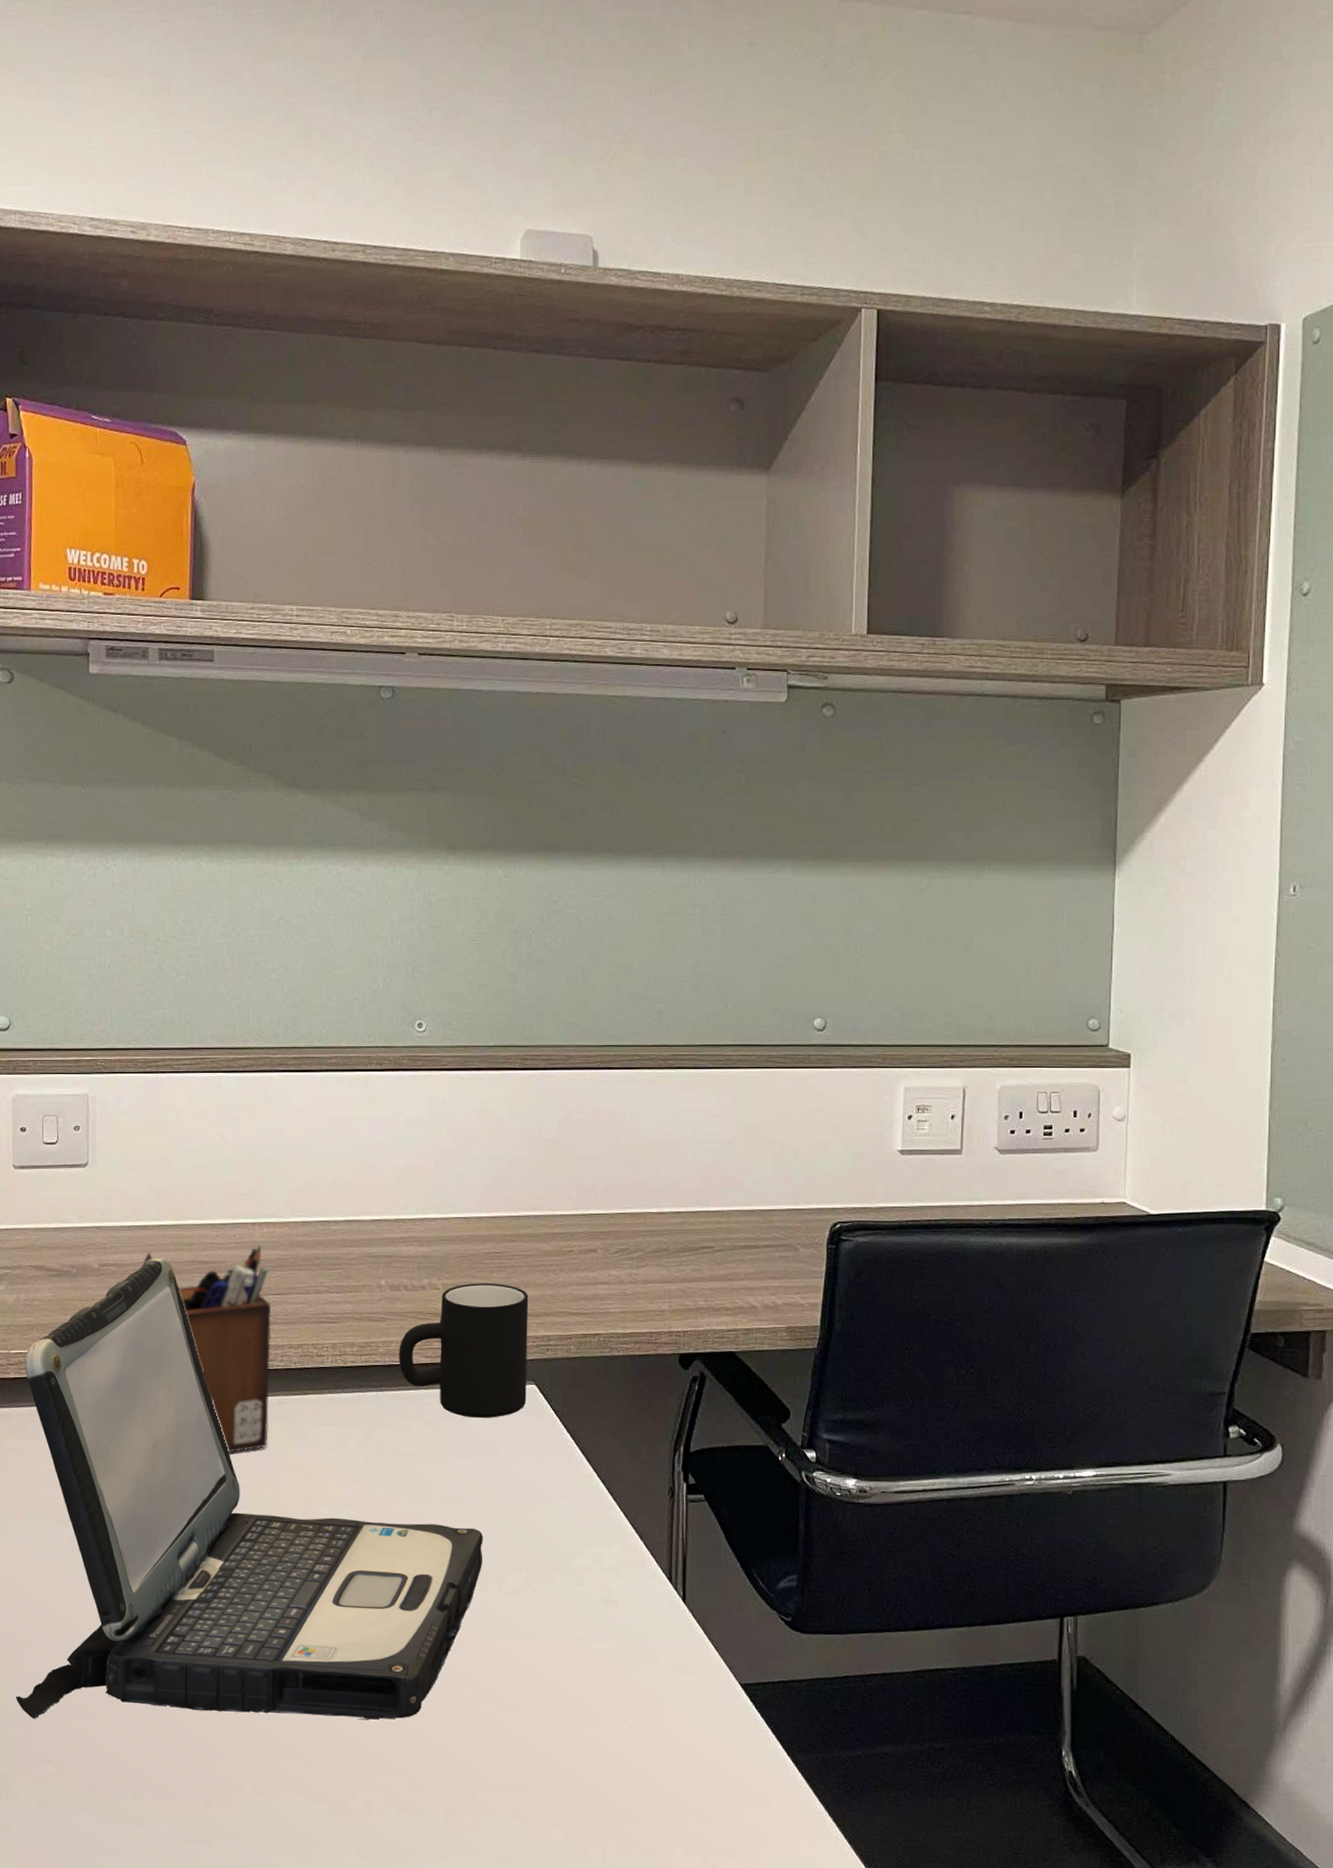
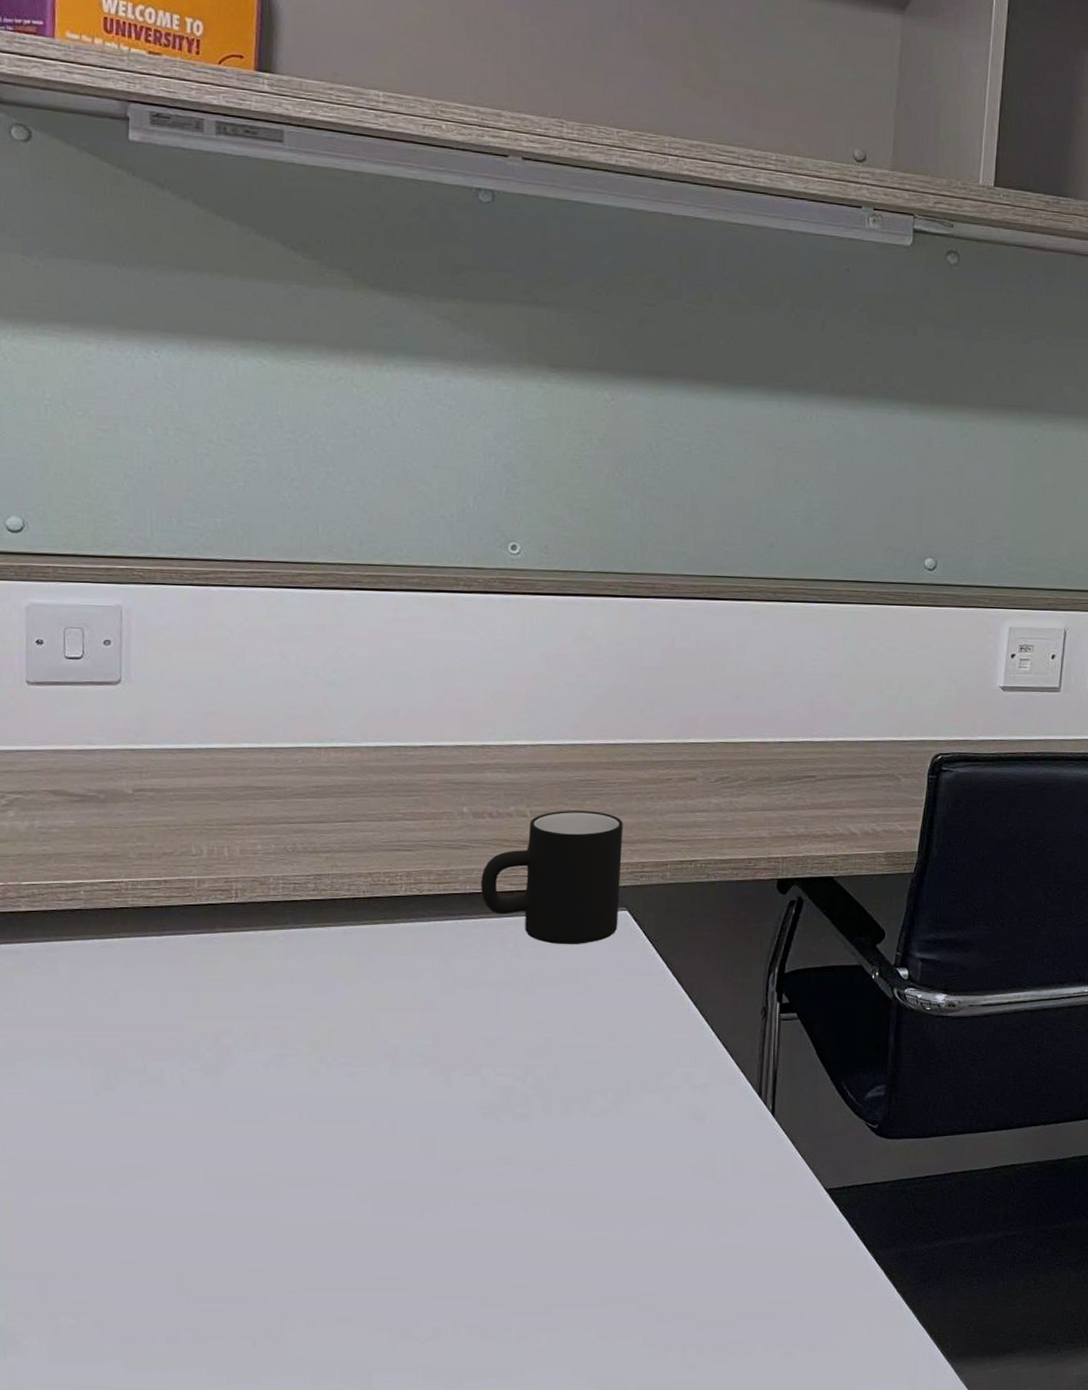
laptop: present [16,1257,483,1720] -> none [25,782,567,1270]
desk organizer: present [142,1244,271,1453] -> none [185,769,337,986]

